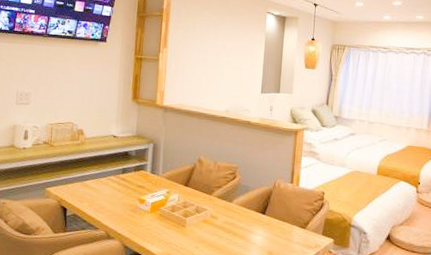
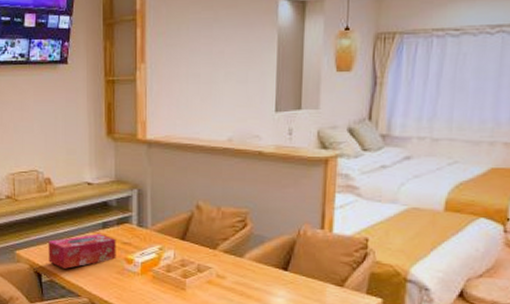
tissue box: none [74,177,133,205] -> present [48,234,116,269]

